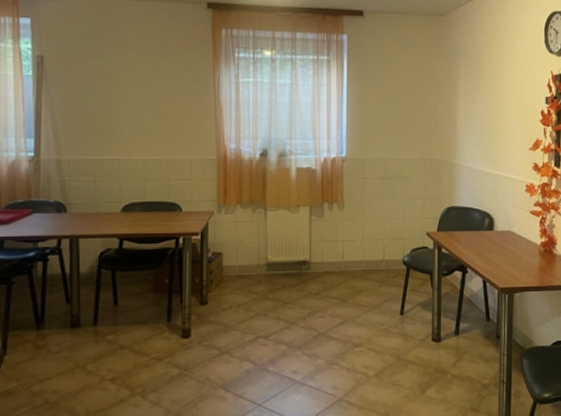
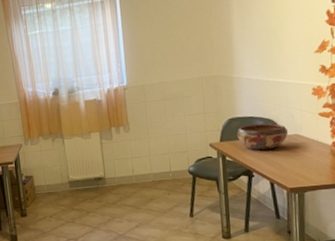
decorative bowl: none [454,216,503,245] -> present [236,123,289,151]

